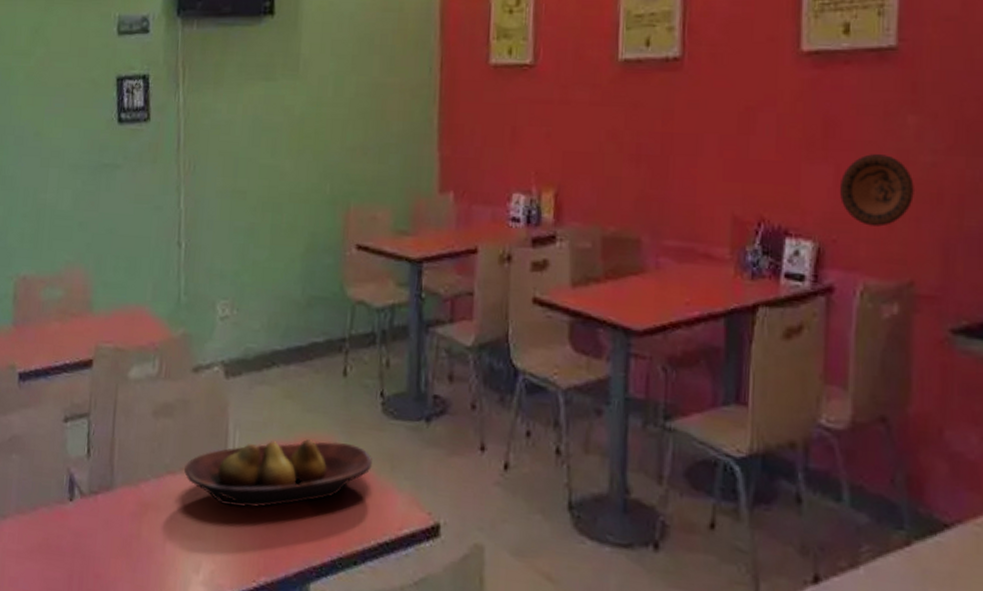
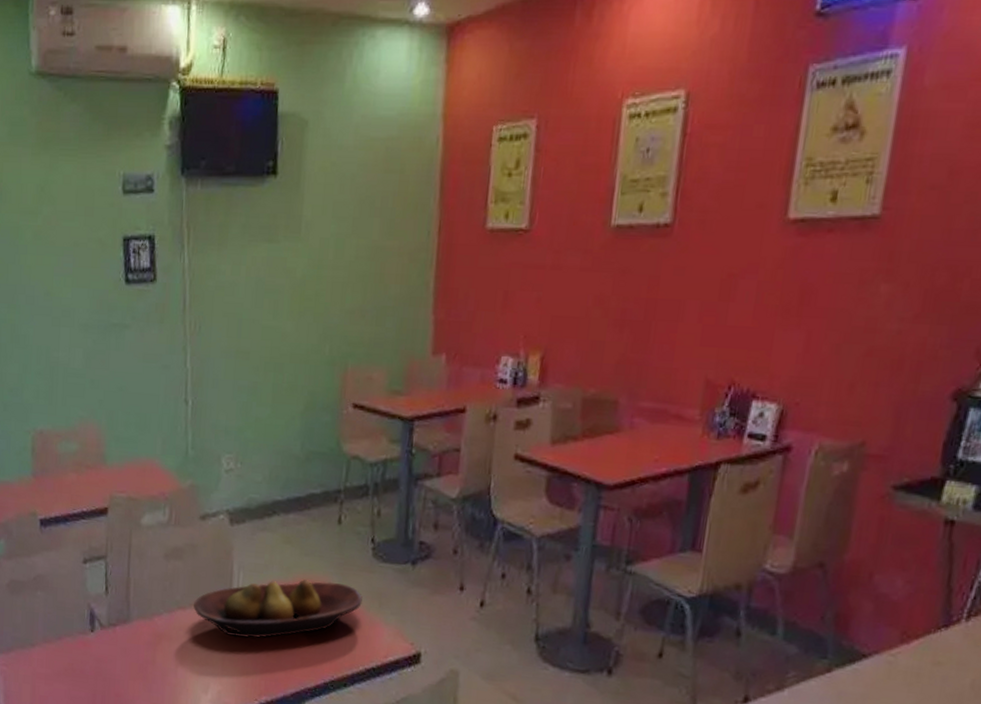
decorative plate: present [839,154,914,227] -> none [807,321,878,391]

